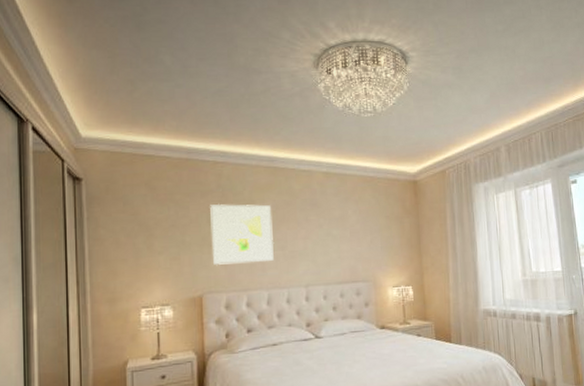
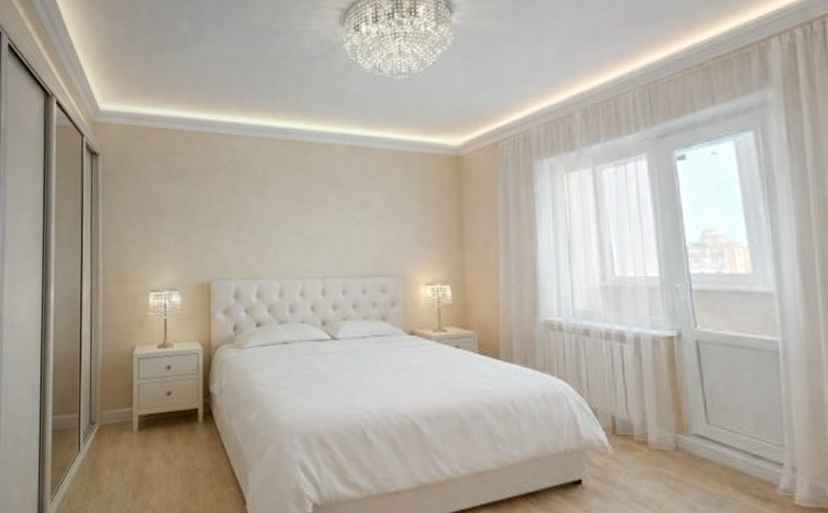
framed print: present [210,203,274,266] -> none [222,181,289,250]

